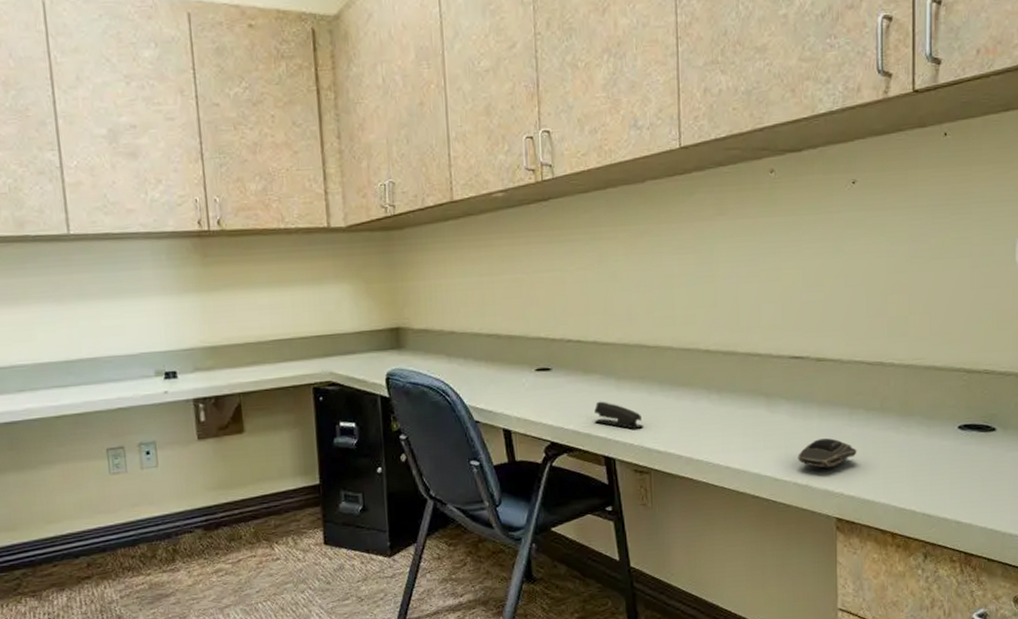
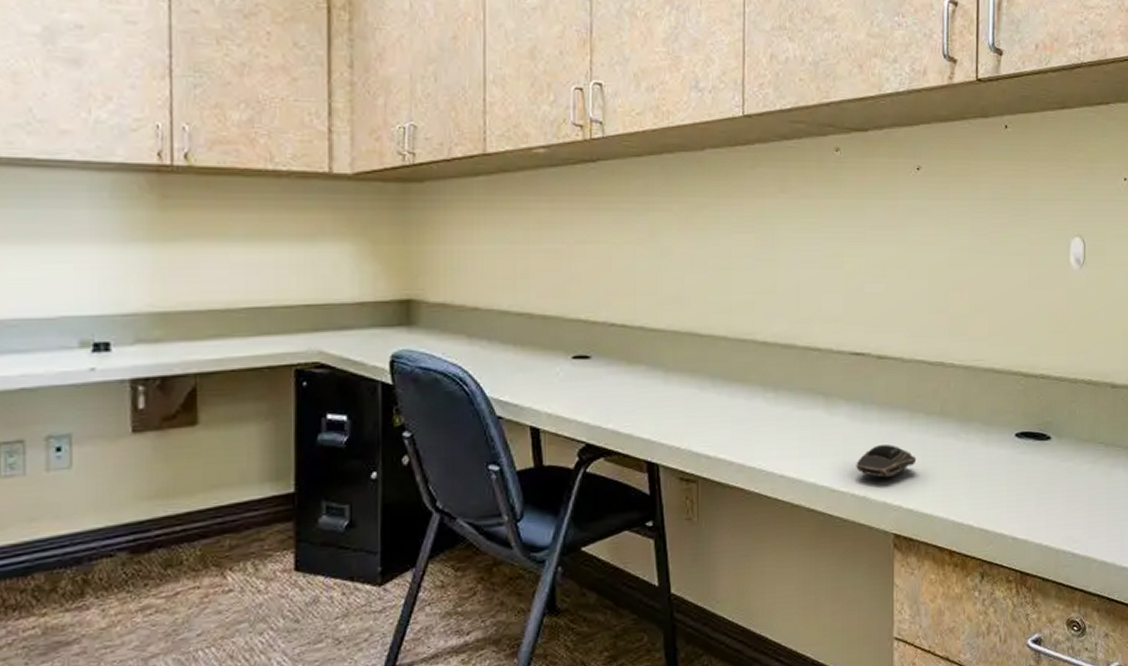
stapler: present [594,401,644,429] -> none [638,396,693,430]

